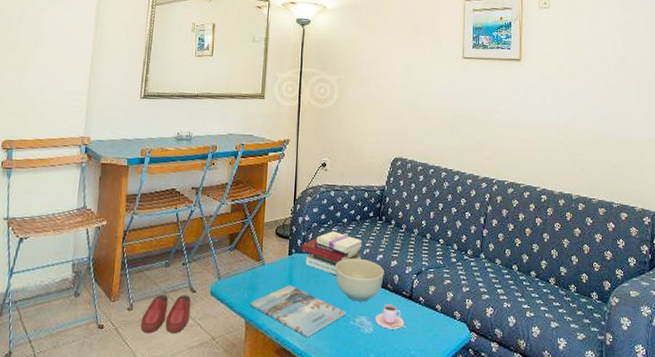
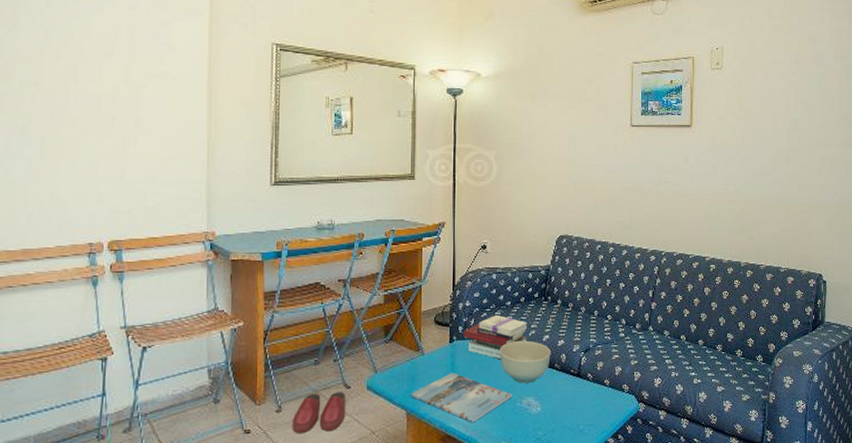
teacup: present [374,304,407,330] -> none [542,383,575,407]

